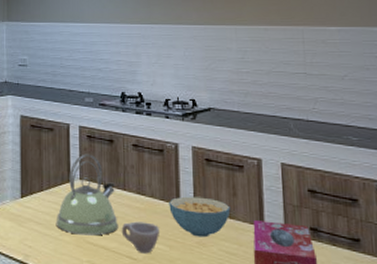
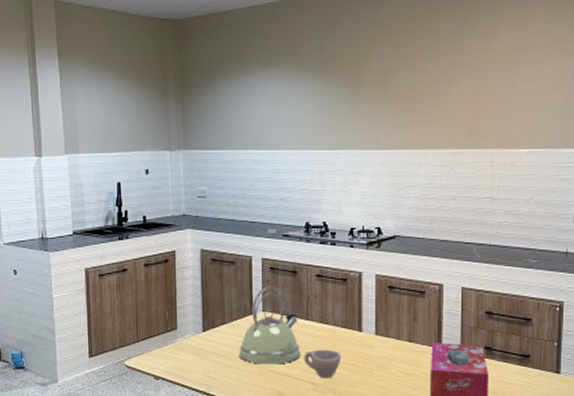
cereal bowl: present [169,196,231,238] -> none [351,323,410,361]

